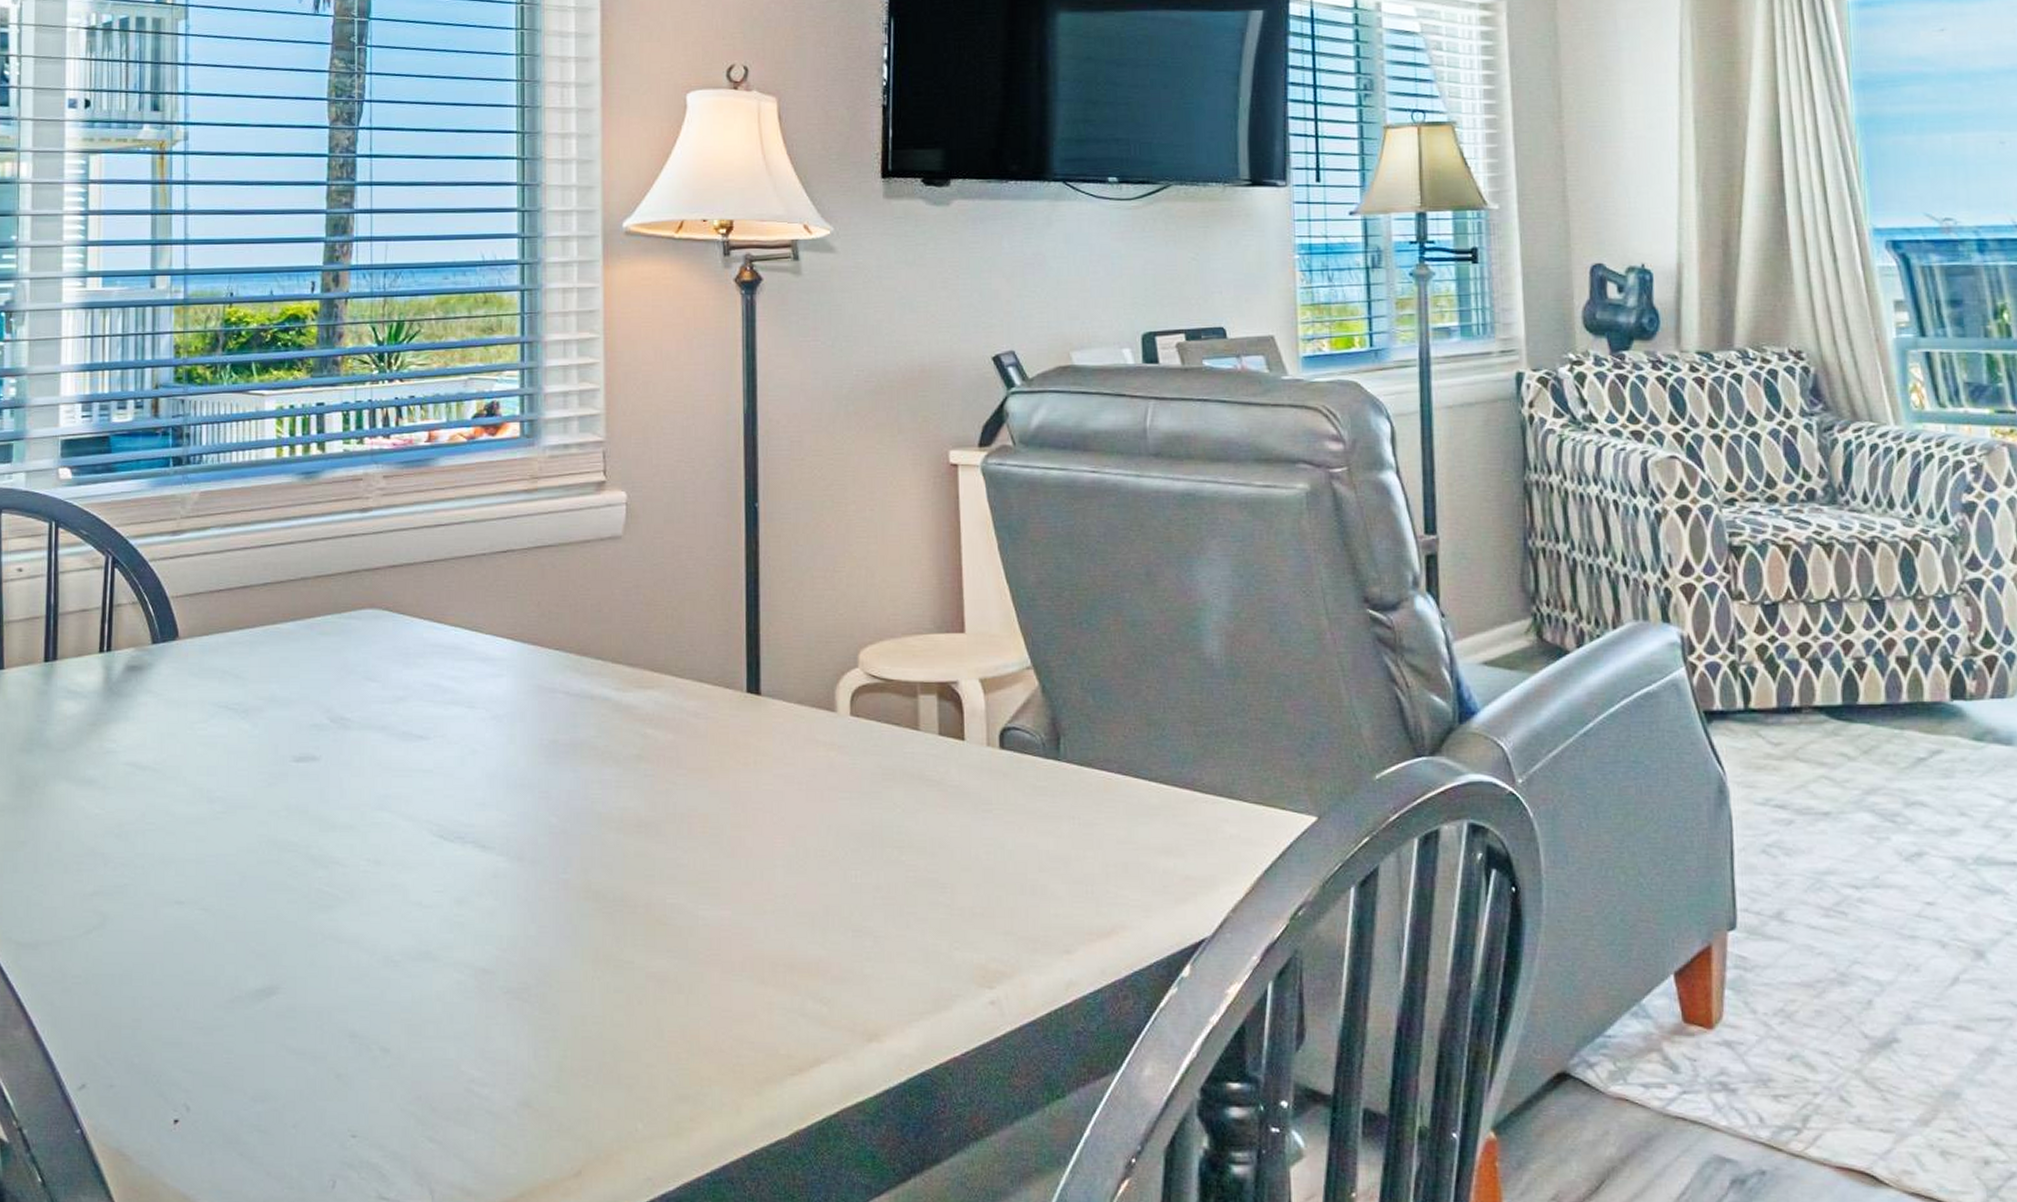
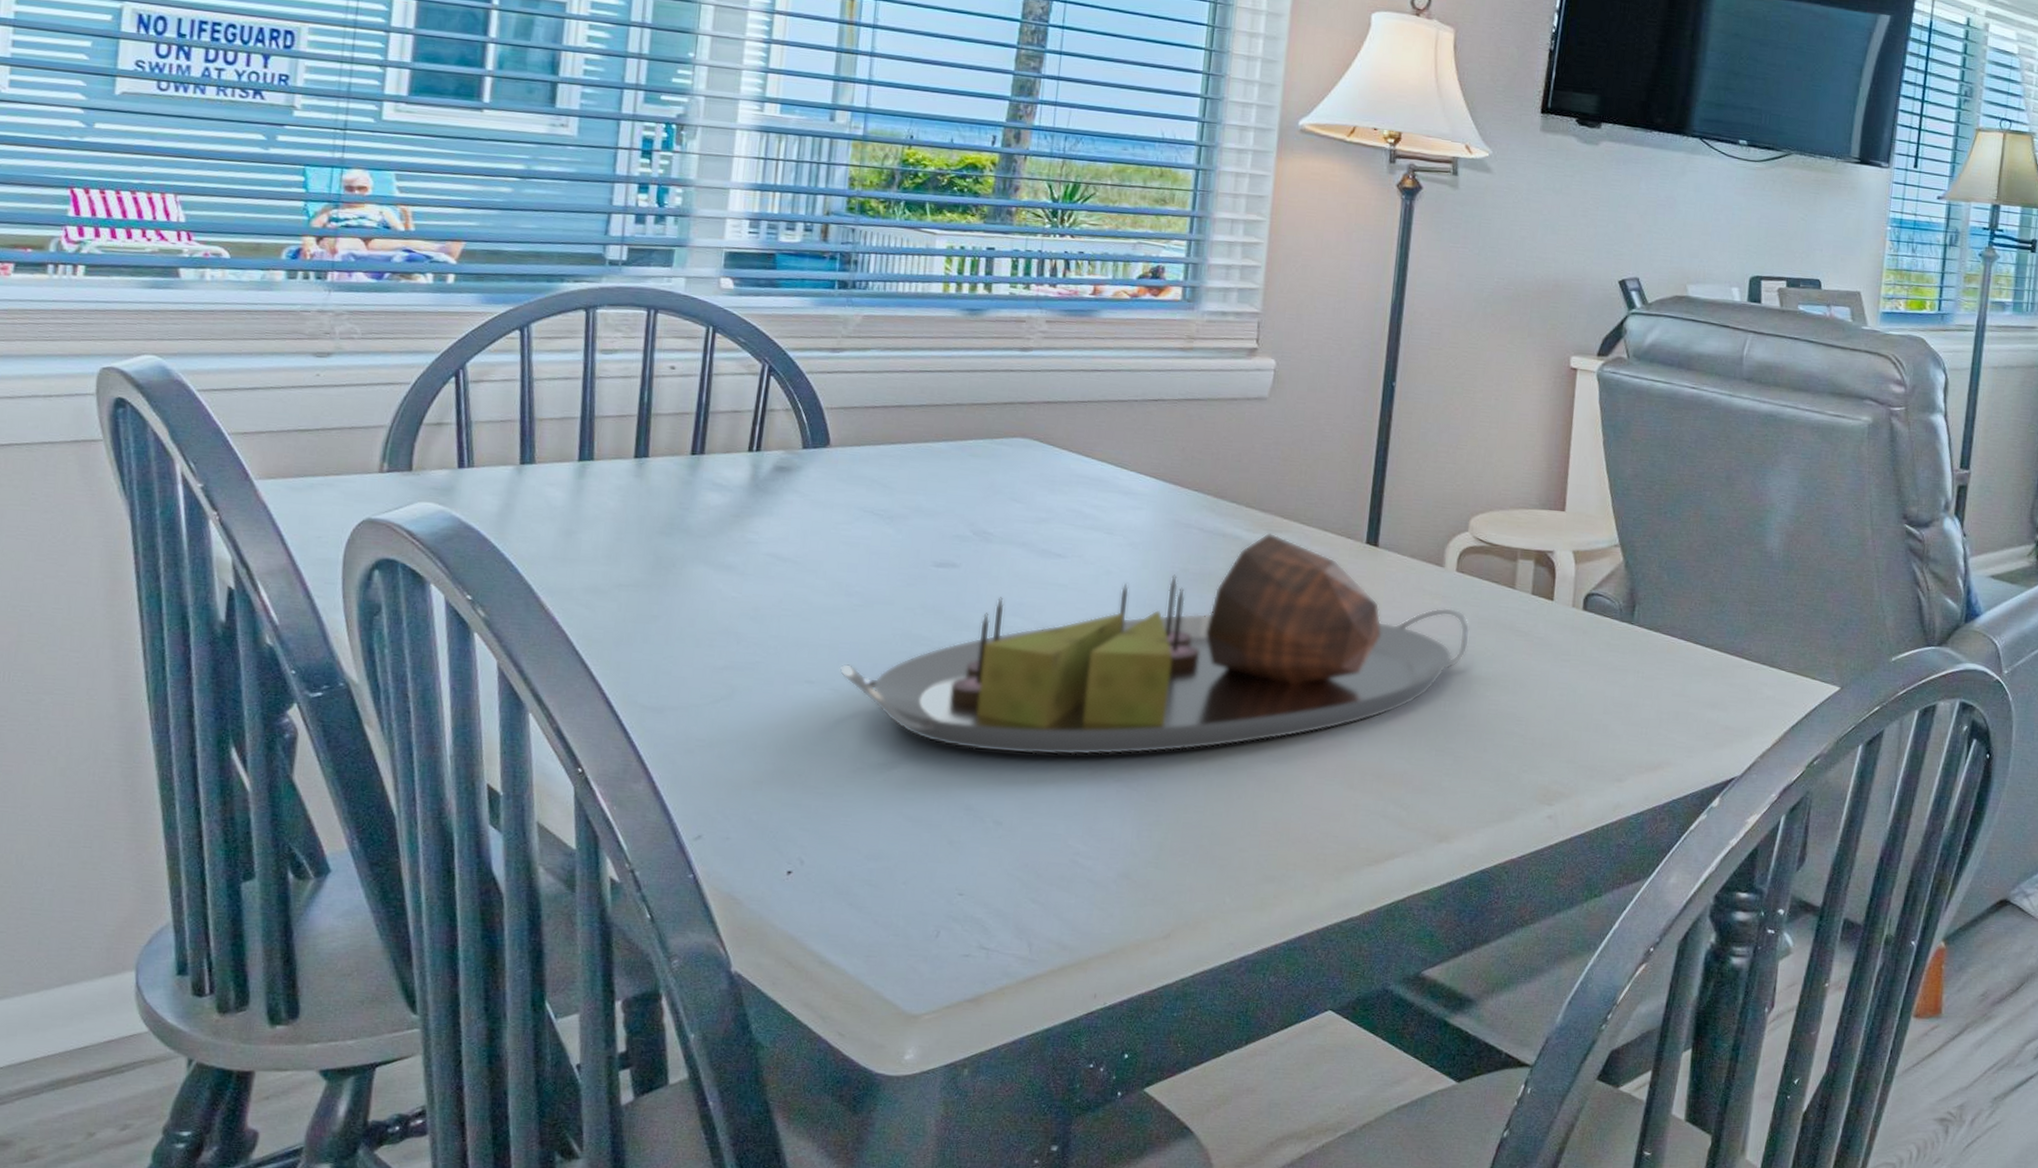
serving tray: none [208,689,874,969] -> present [839,532,1470,756]

